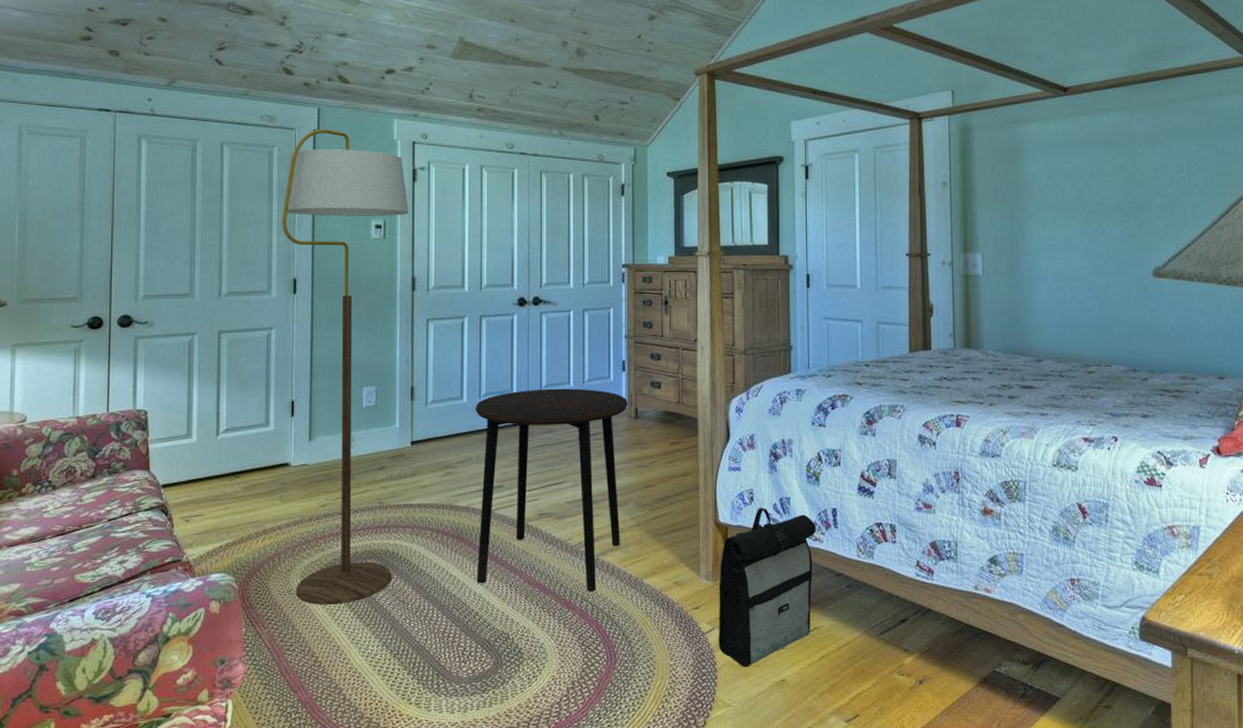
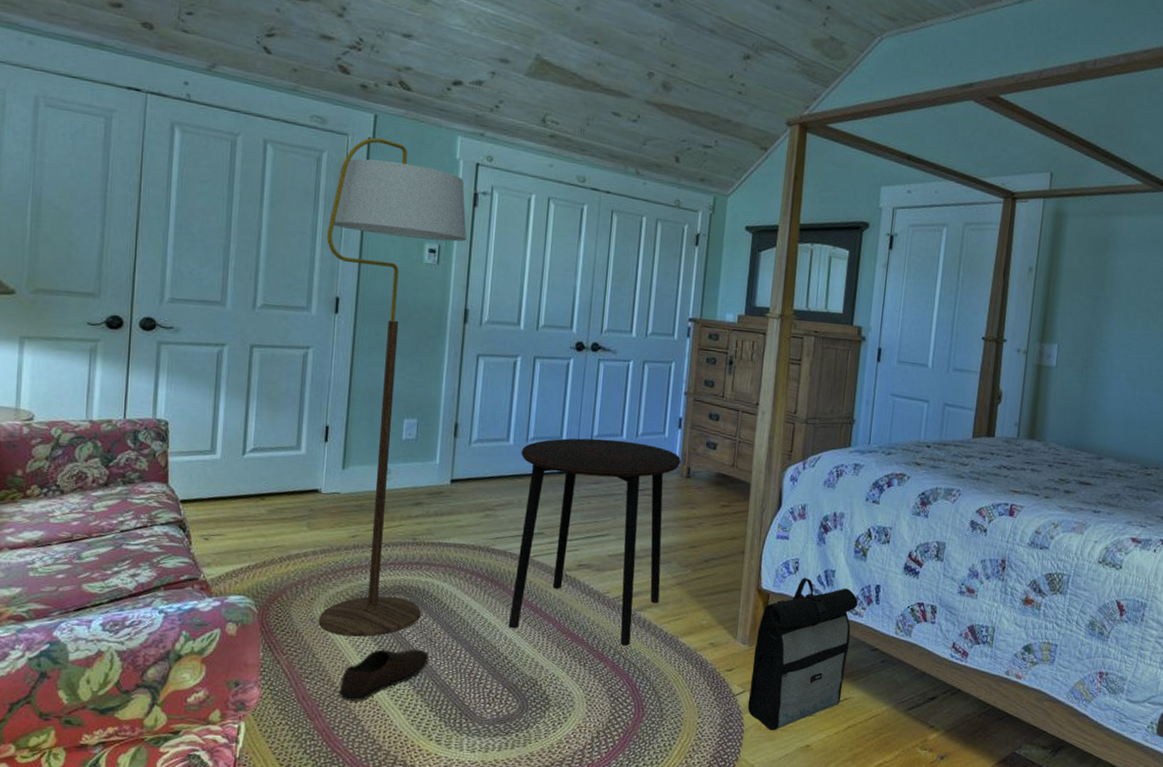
shoe: none [319,612,403,671] -> present [338,649,429,702]

